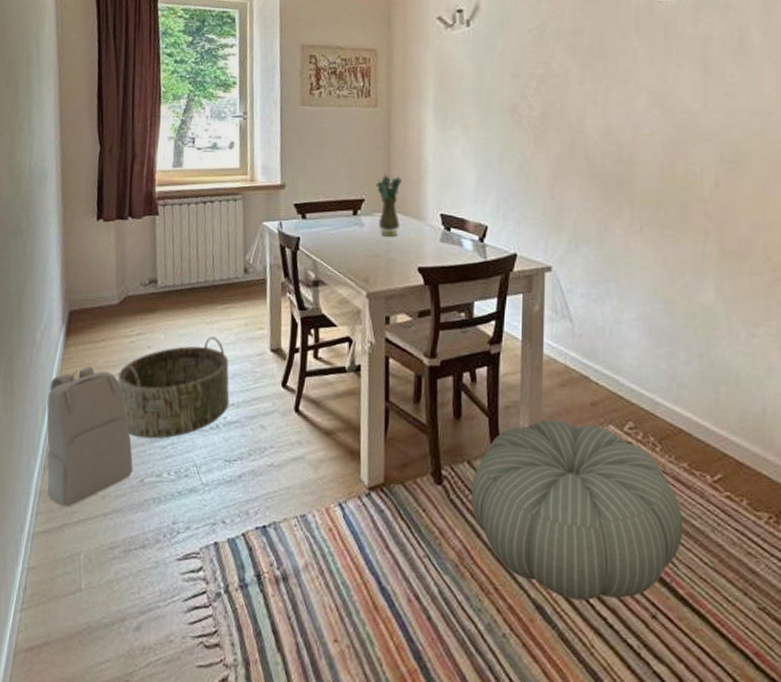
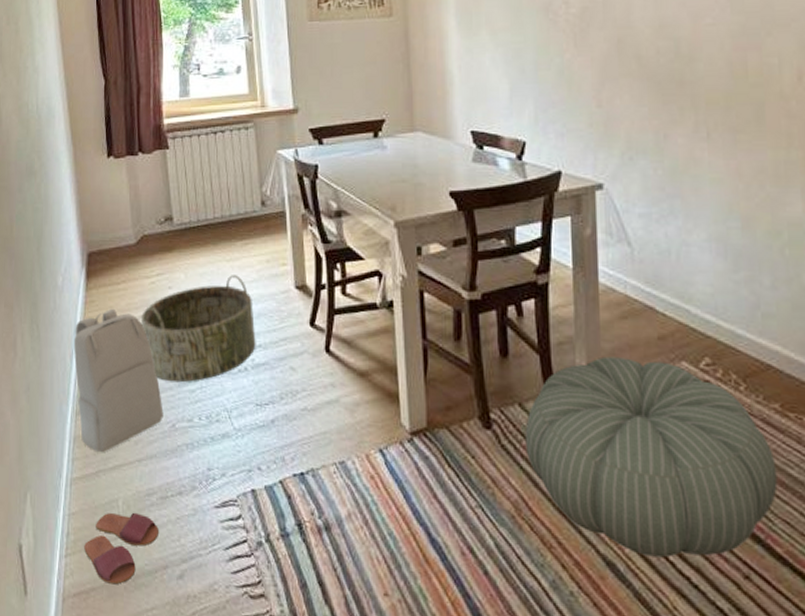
slippers: none [41,565,119,638] -> present [84,512,158,585]
vase: present [376,173,402,237] -> none [396,89,426,159]

